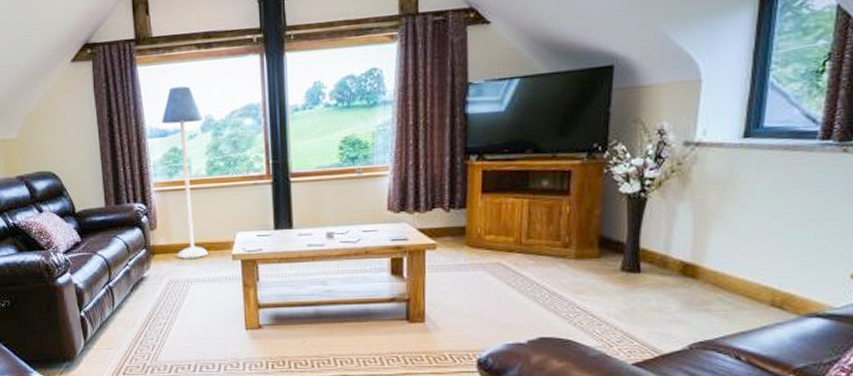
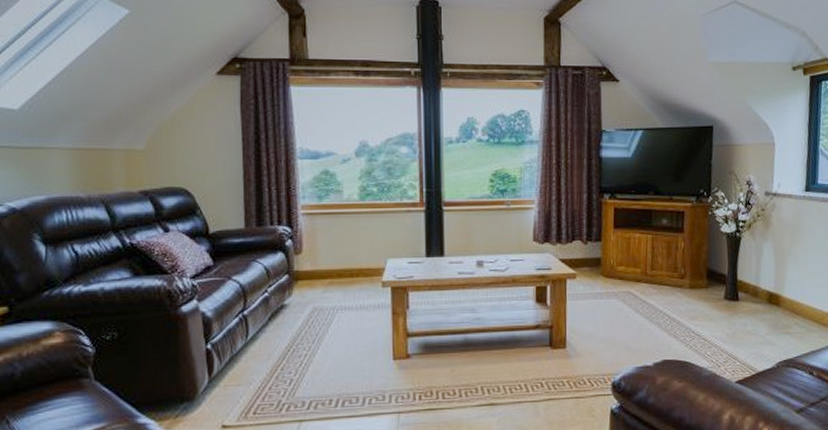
floor lamp: present [162,86,209,259] -> none [314,110,358,285]

